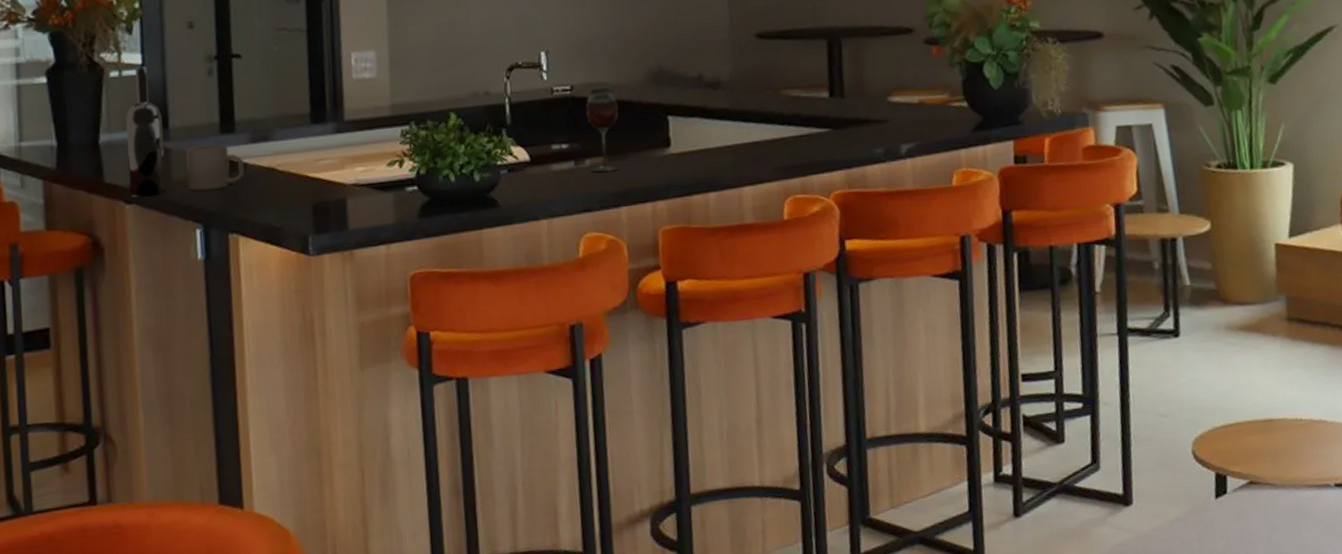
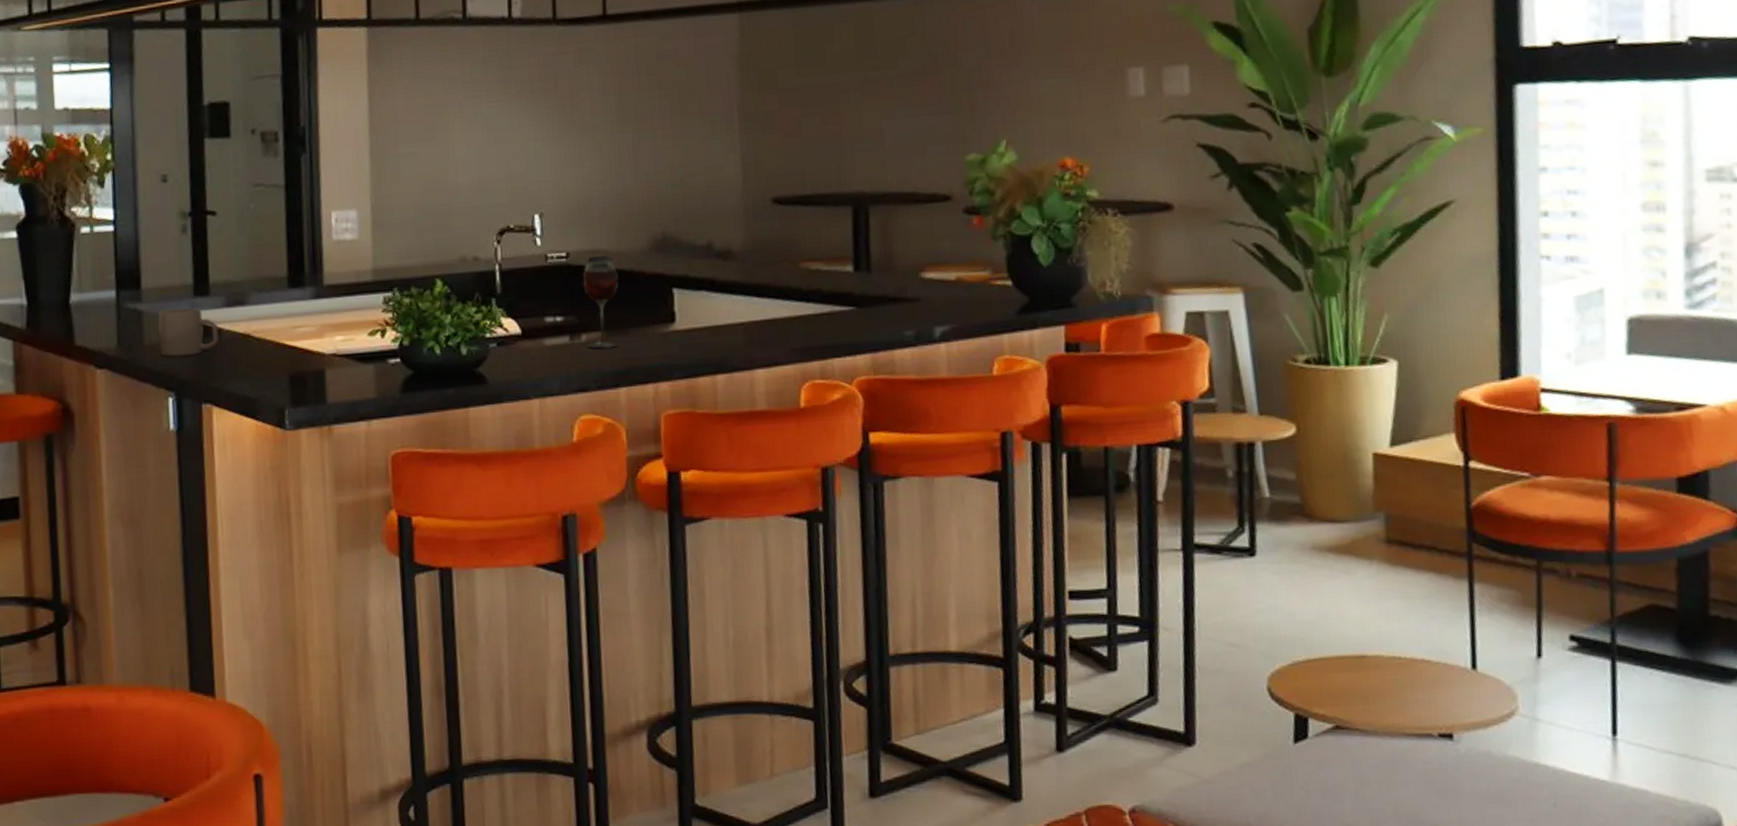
wine bottle: present [126,66,167,198] -> none [97,221,138,362]

